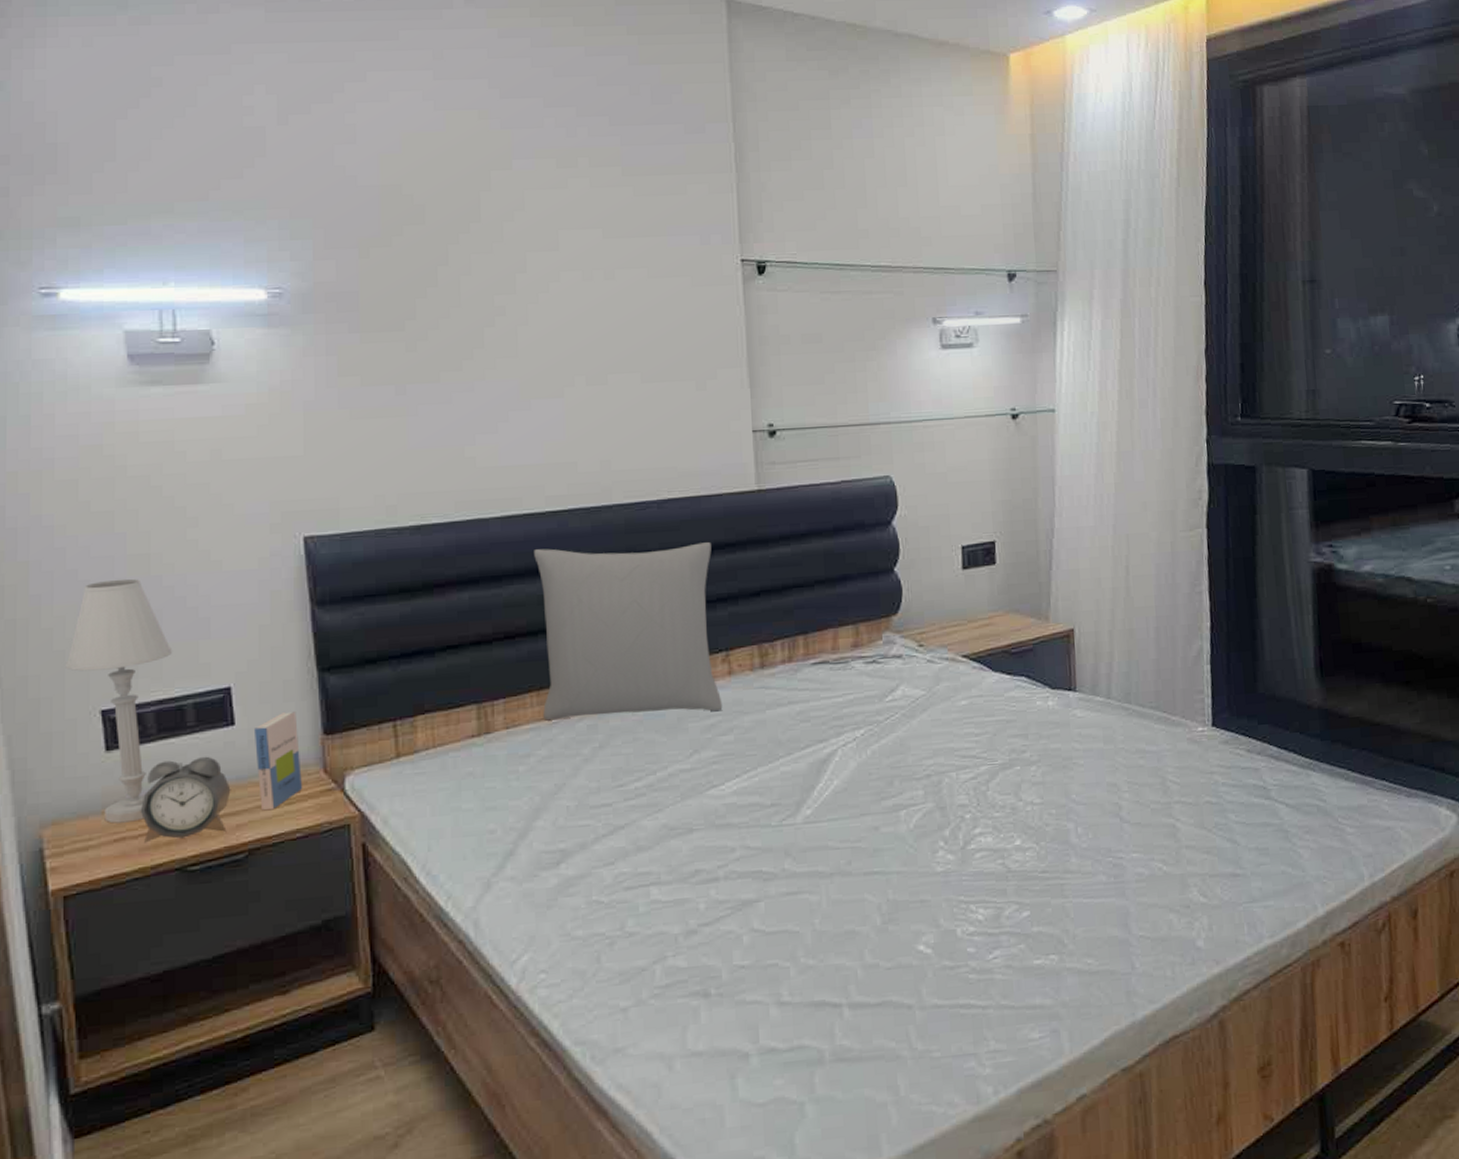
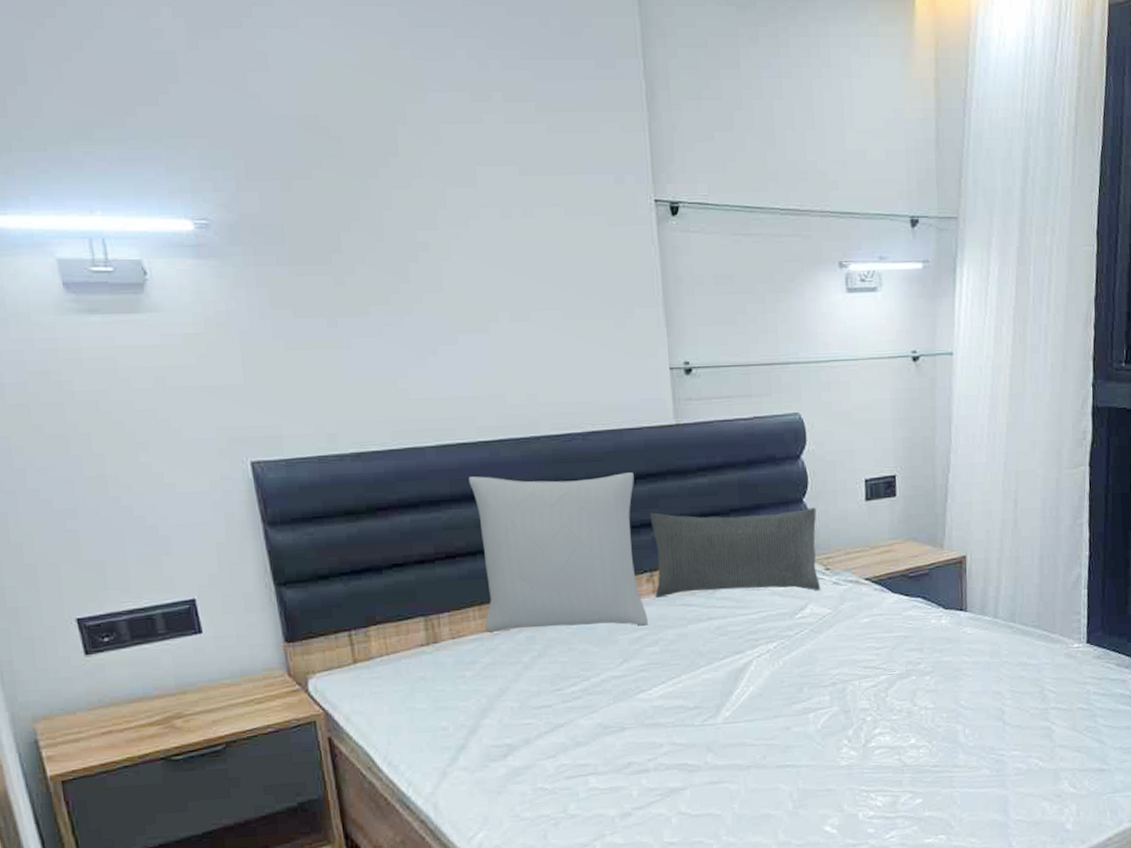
table lamp: present [65,578,173,824] -> none [38,498,138,719]
alarm clock: present [140,756,231,843] -> none [122,660,205,736]
book: present [253,712,302,811] -> none [220,622,269,709]
pillow: none [727,578,913,680] -> present [649,507,820,598]

